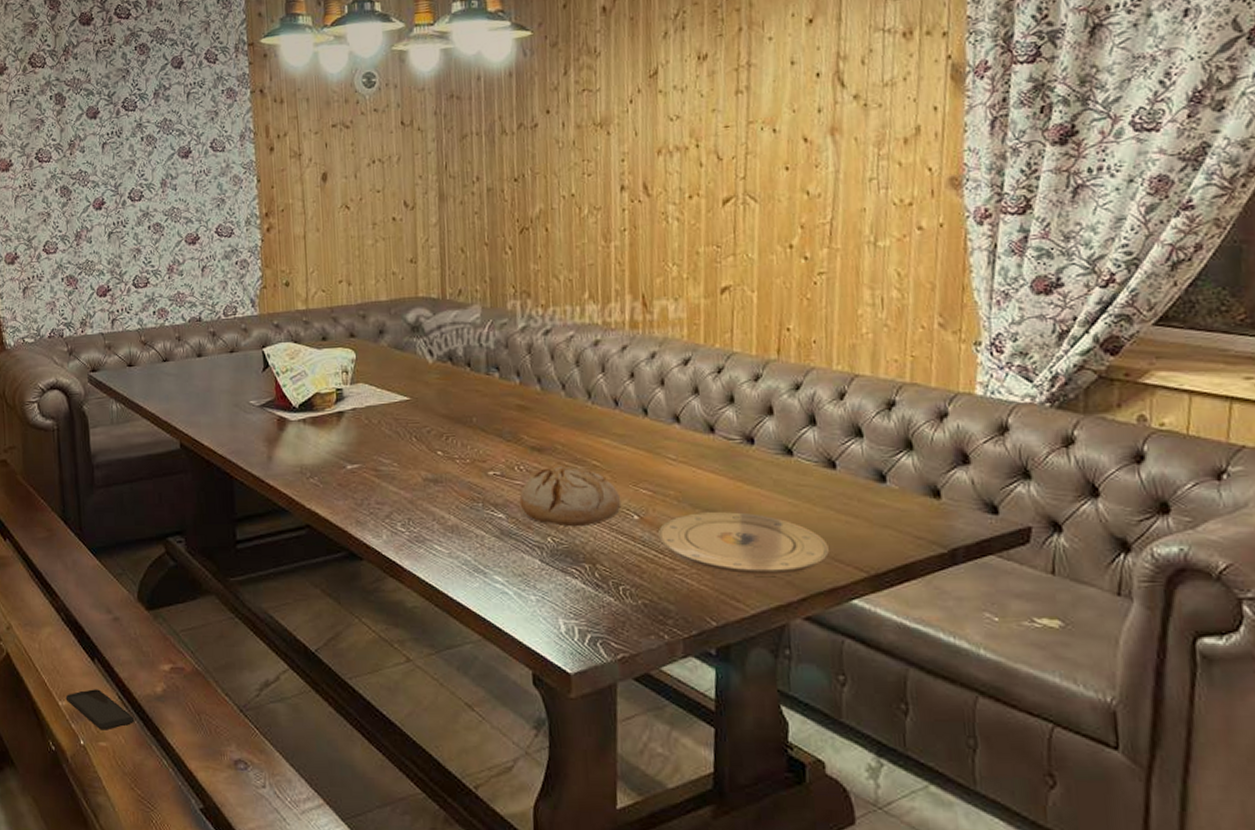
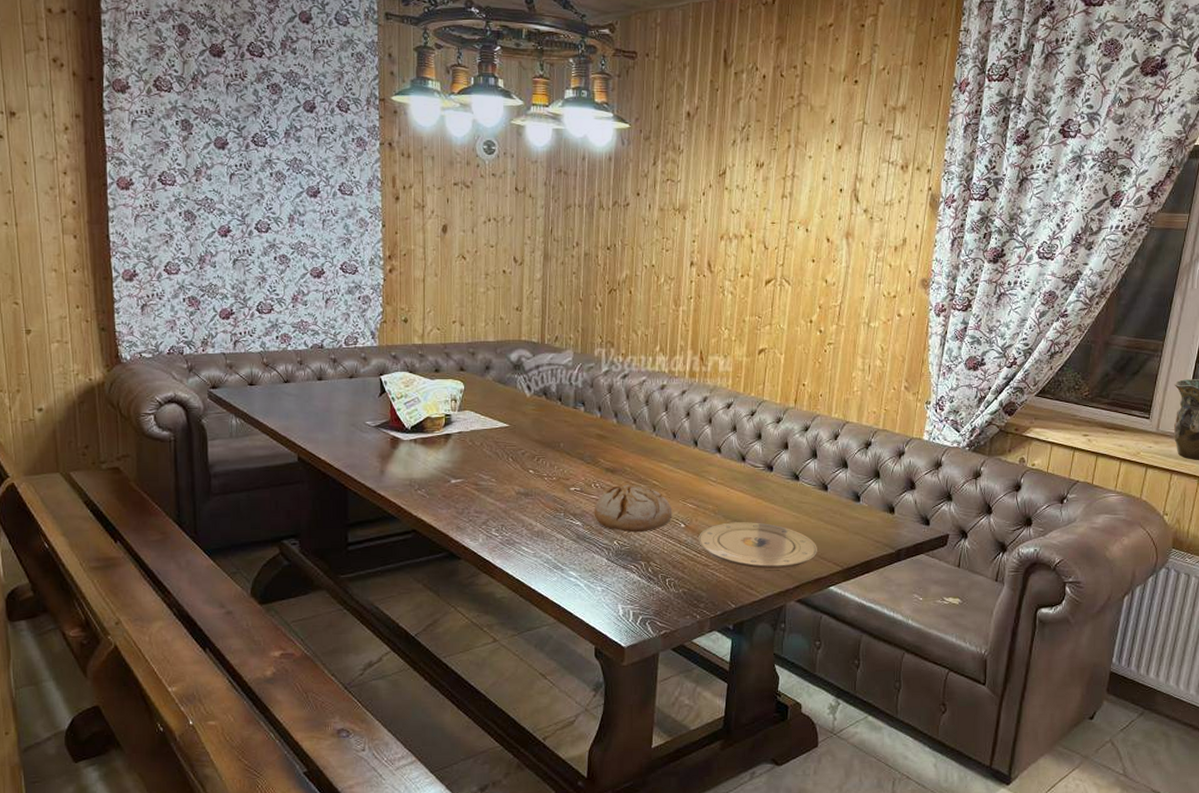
mobile phone: present [65,689,135,730] -> none [175,675,244,711]

